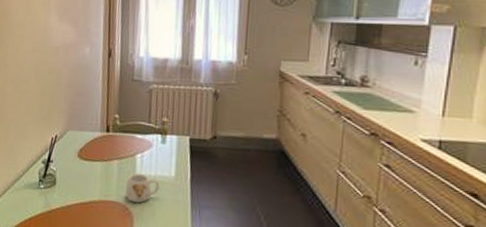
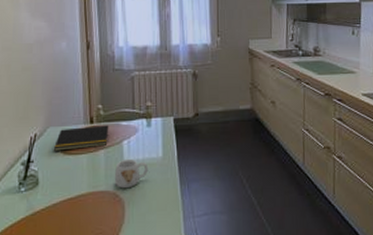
notepad: none [72,134,124,157] -> present [54,125,109,151]

